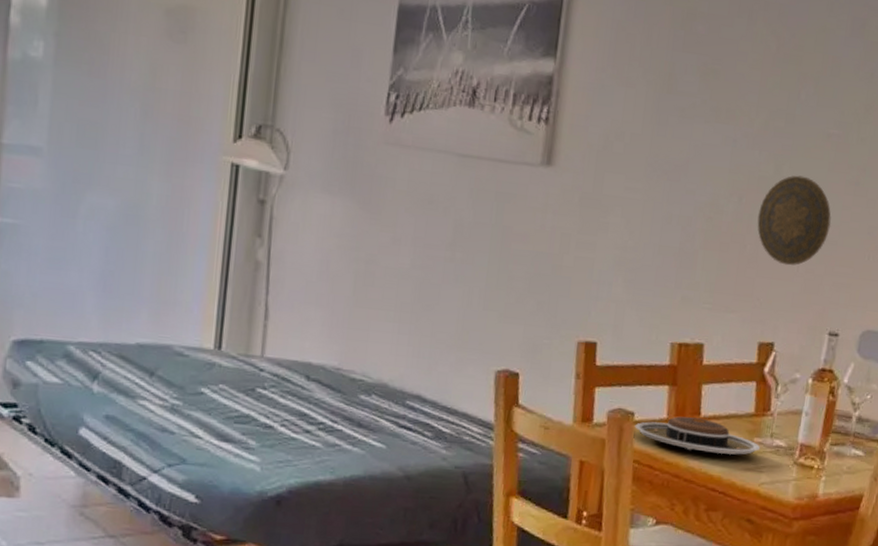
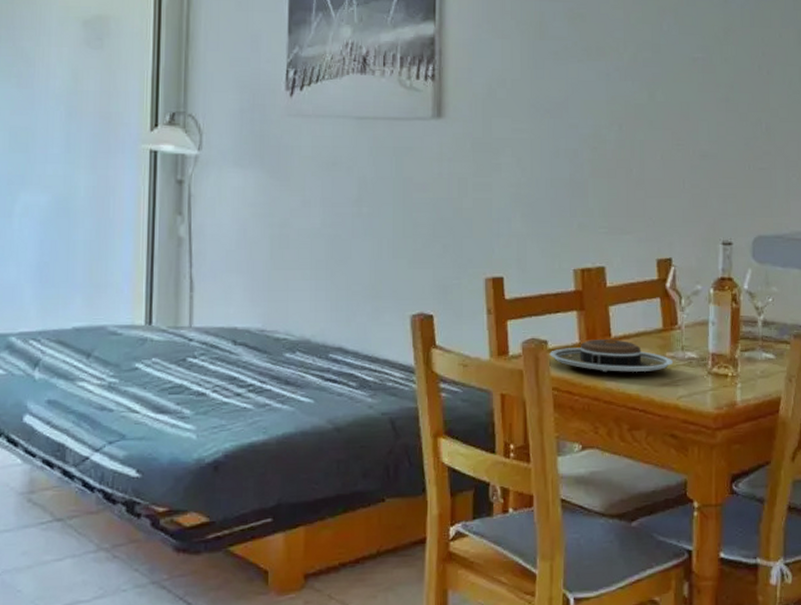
decorative plate: present [757,175,831,266] -> none [639,99,708,184]

